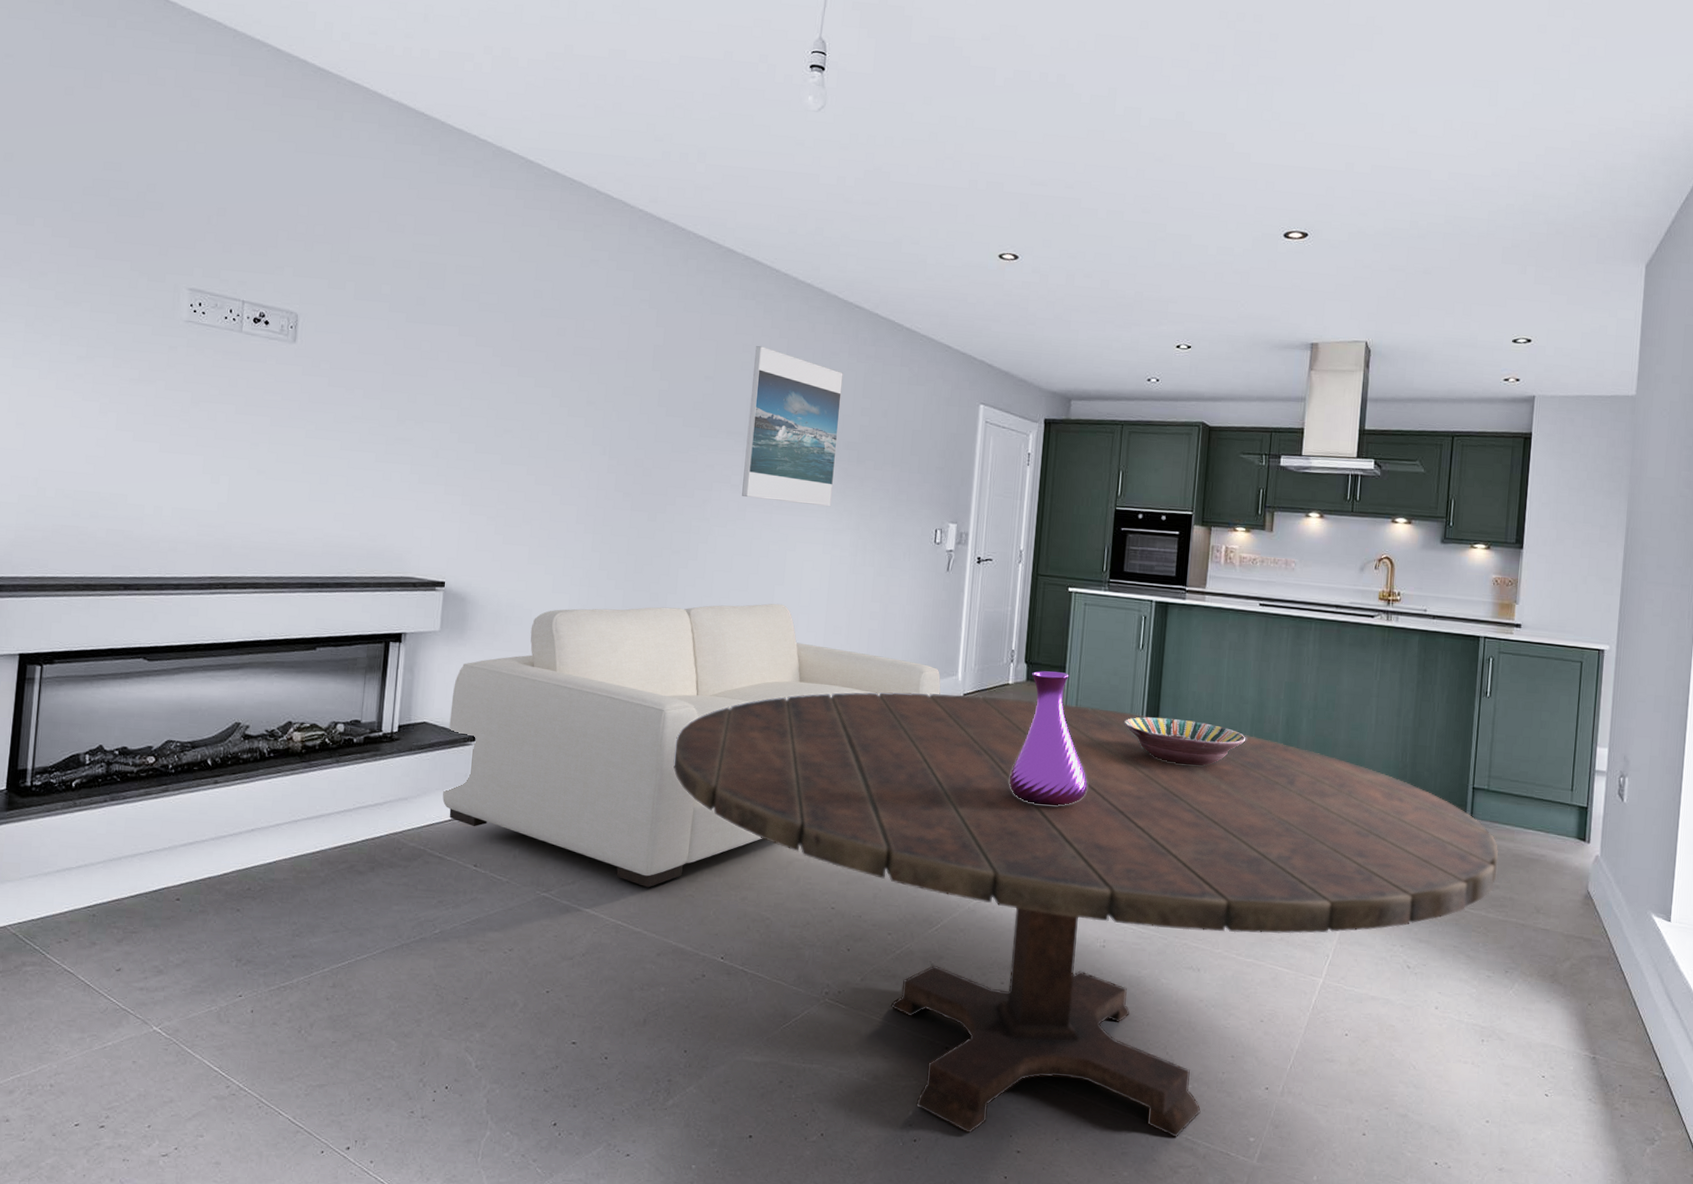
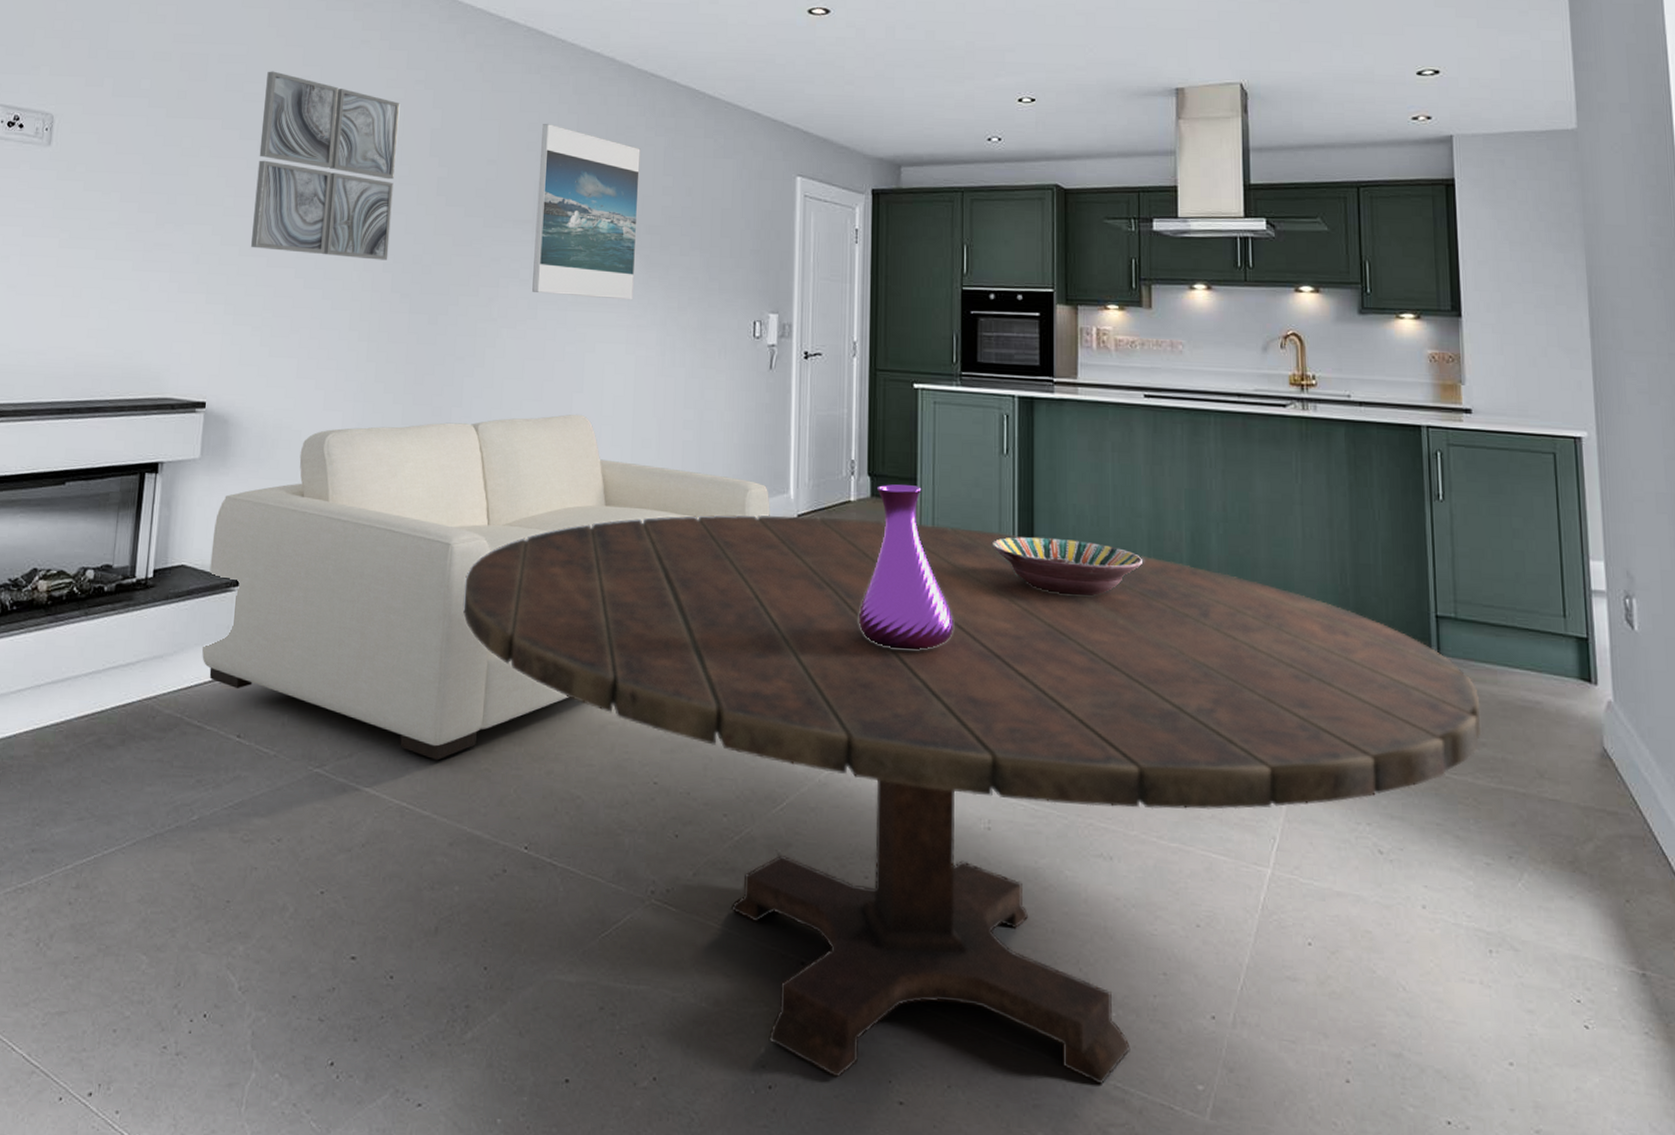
wall art: none [486,283,626,463] -> present [251,71,400,260]

